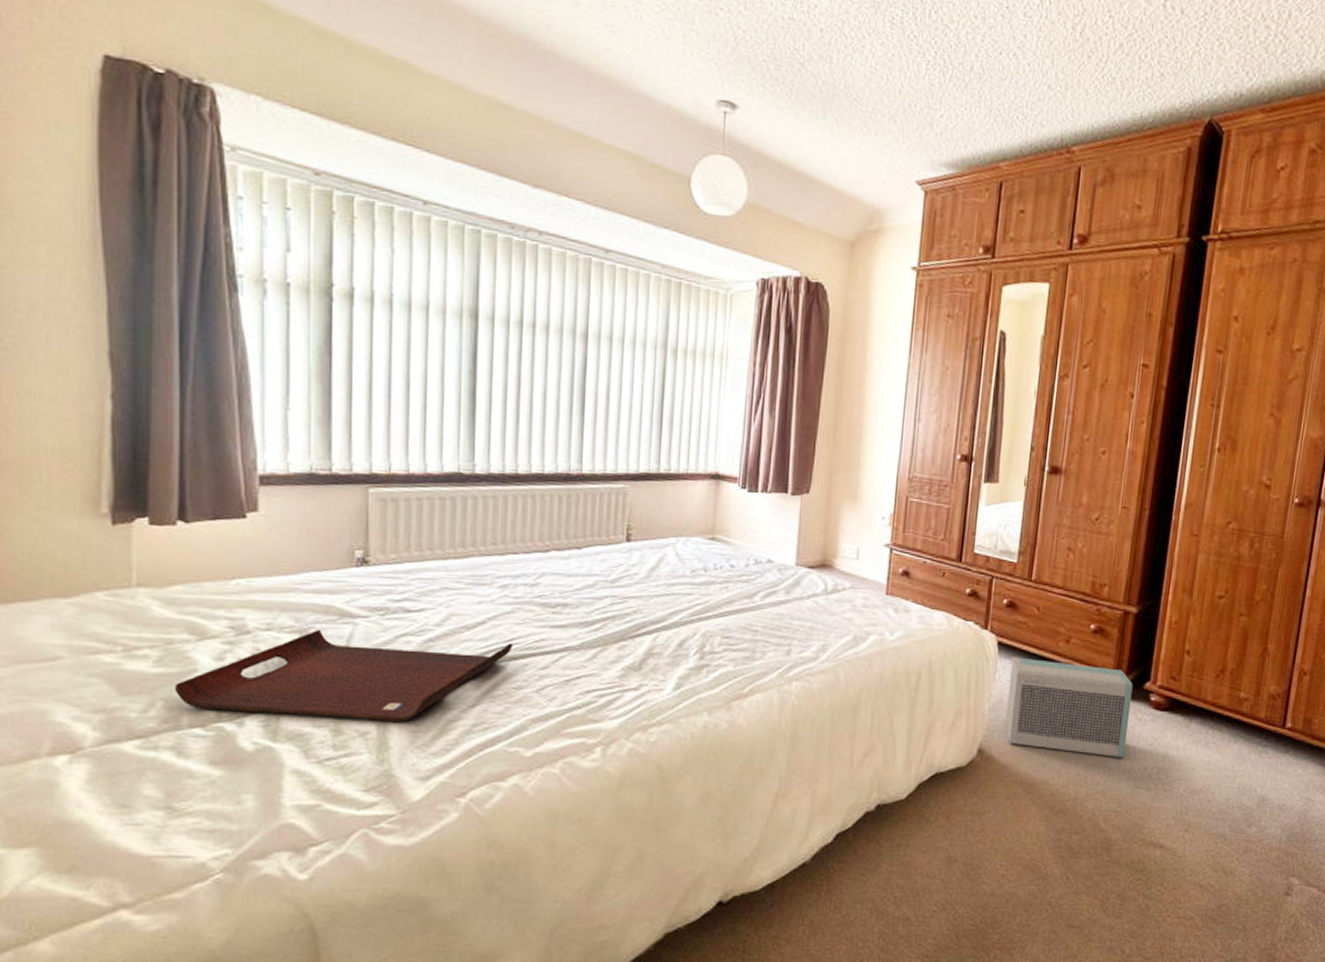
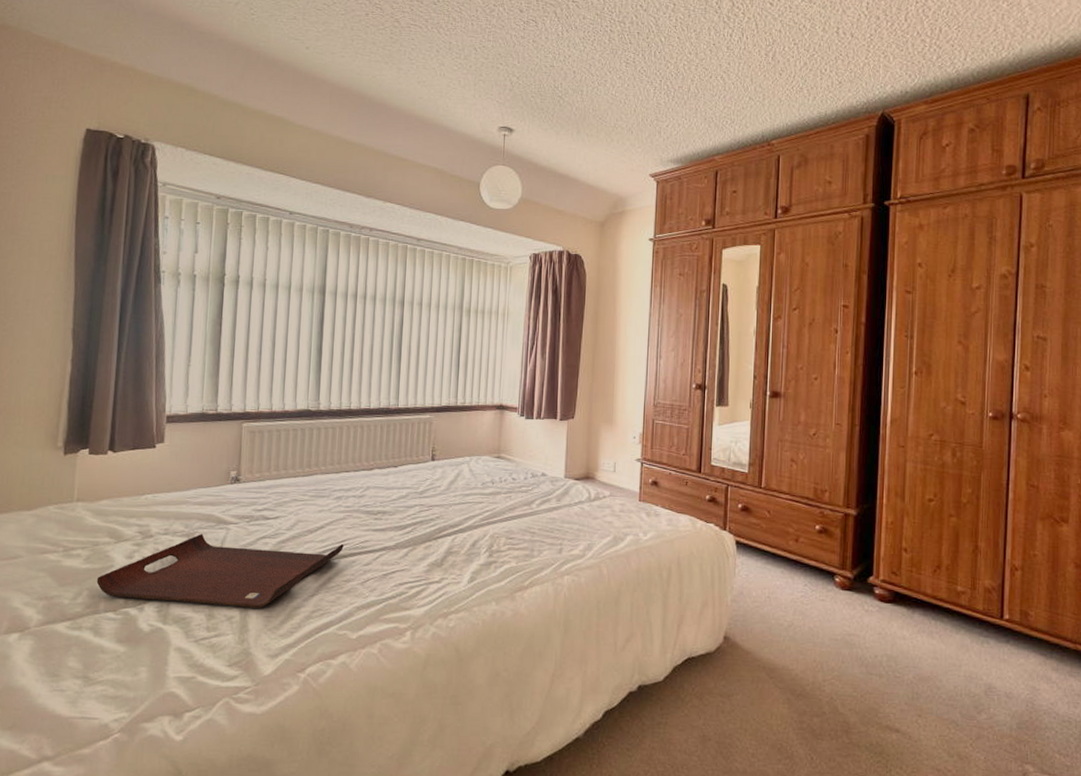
air purifier: present [1005,656,1133,758] -> none [746,554,858,646]

